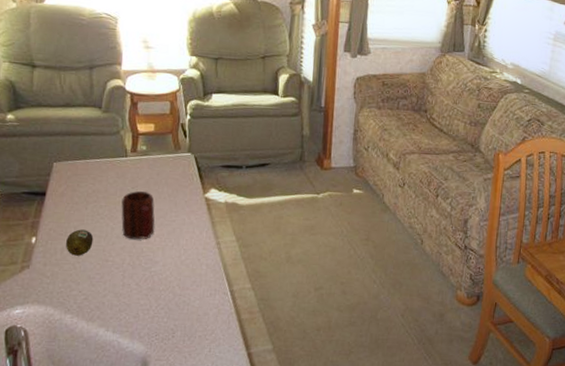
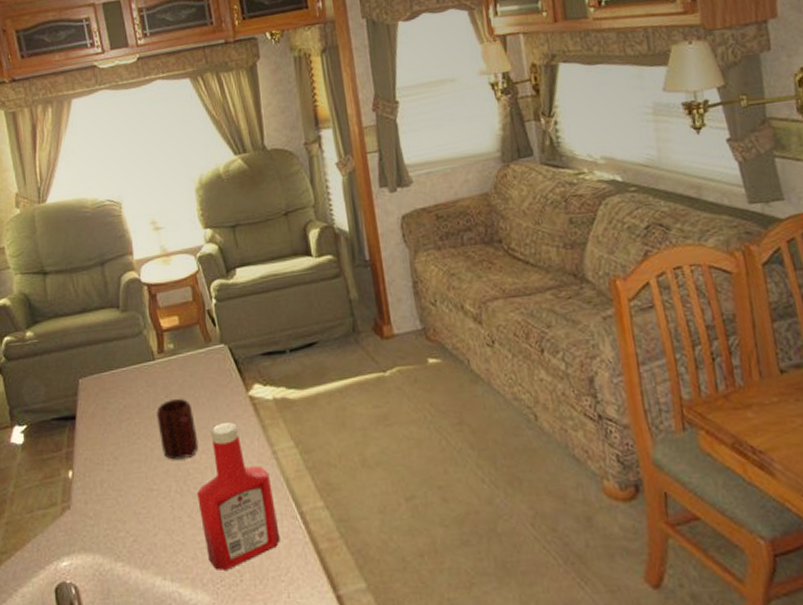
fruit: present [65,229,94,256] -> none [103,454,133,488]
ketchup bottle: none [146,215,212,328] -> present [197,422,280,570]

